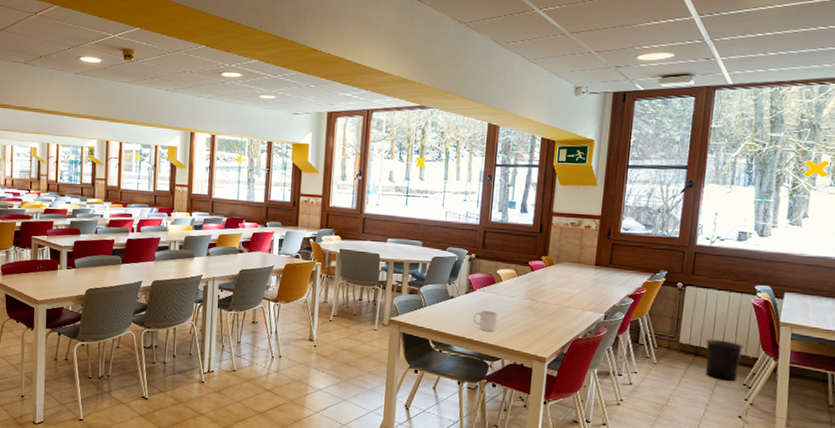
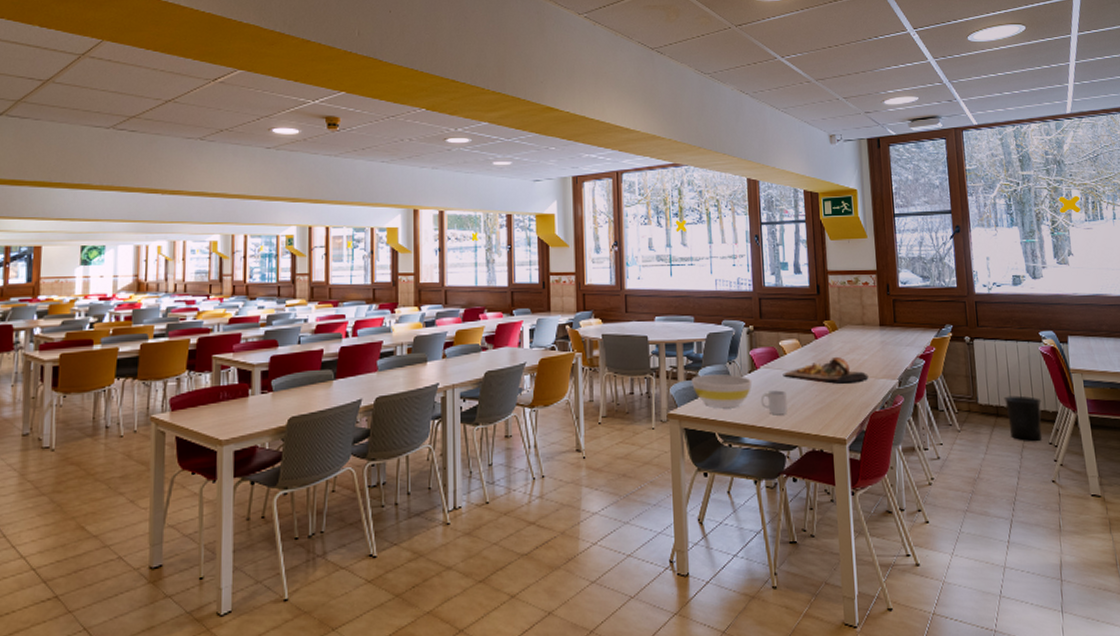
bowl: none [413,291,468,321] -> present [692,374,752,409]
food tray: none [496,287,577,312] -> present [782,356,869,384]

